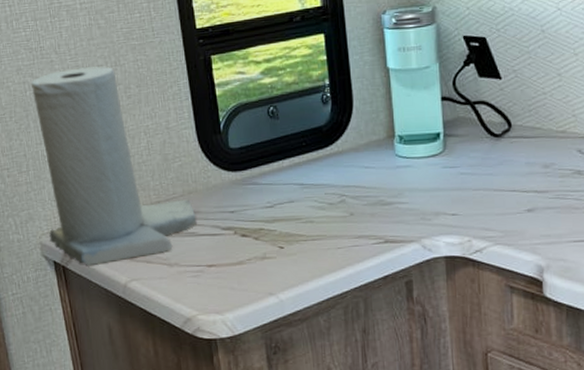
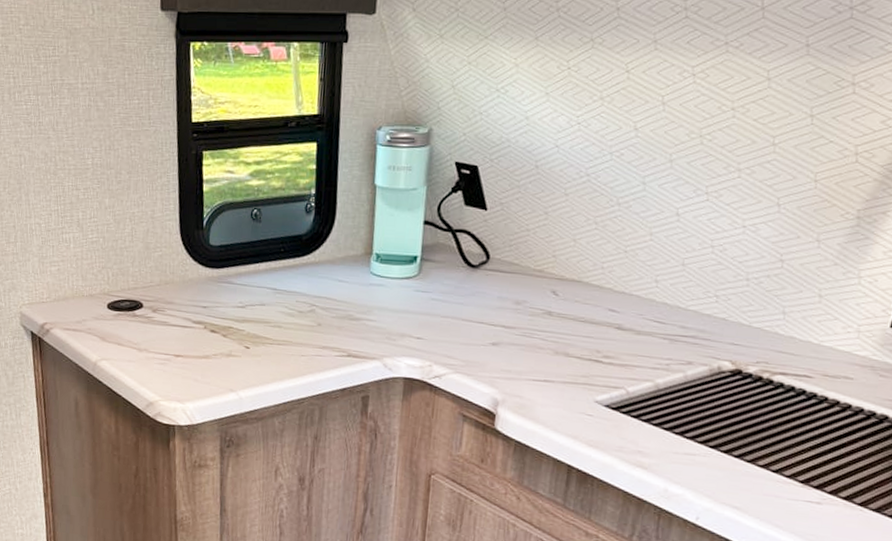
paper towel: present [30,66,197,265] -> none [26,147,170,340]

